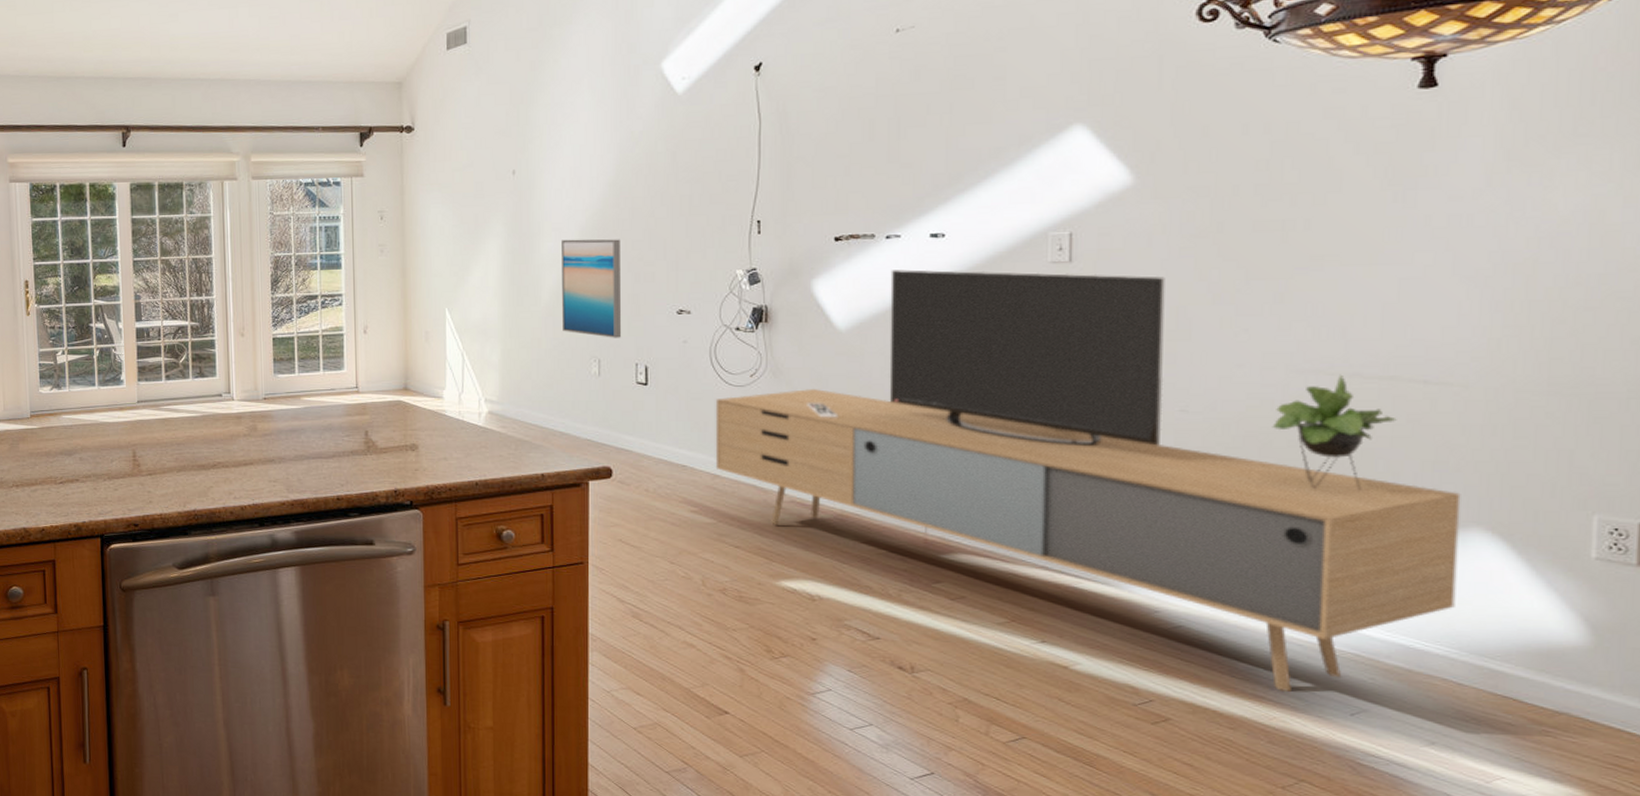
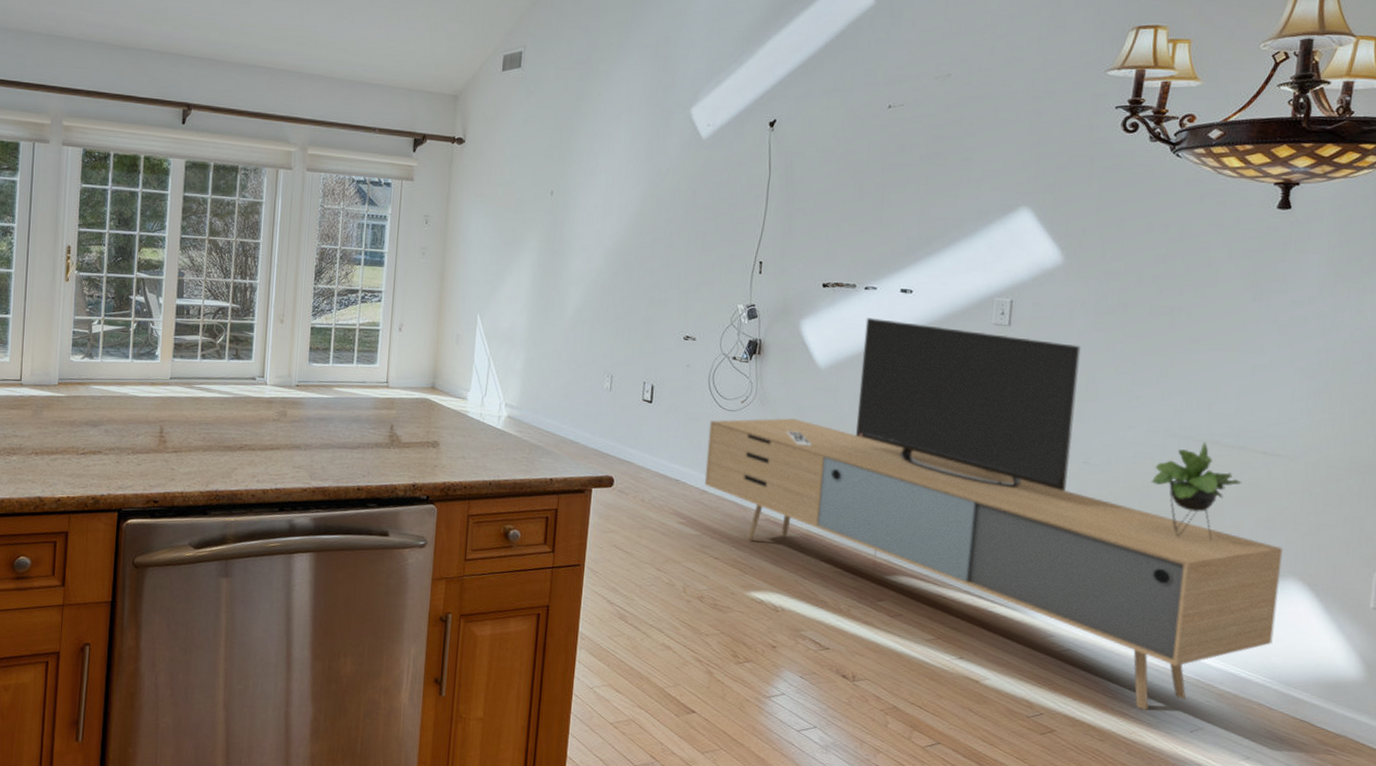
wall art: present [562,239,621,338] -> none [582,260,640,357]

